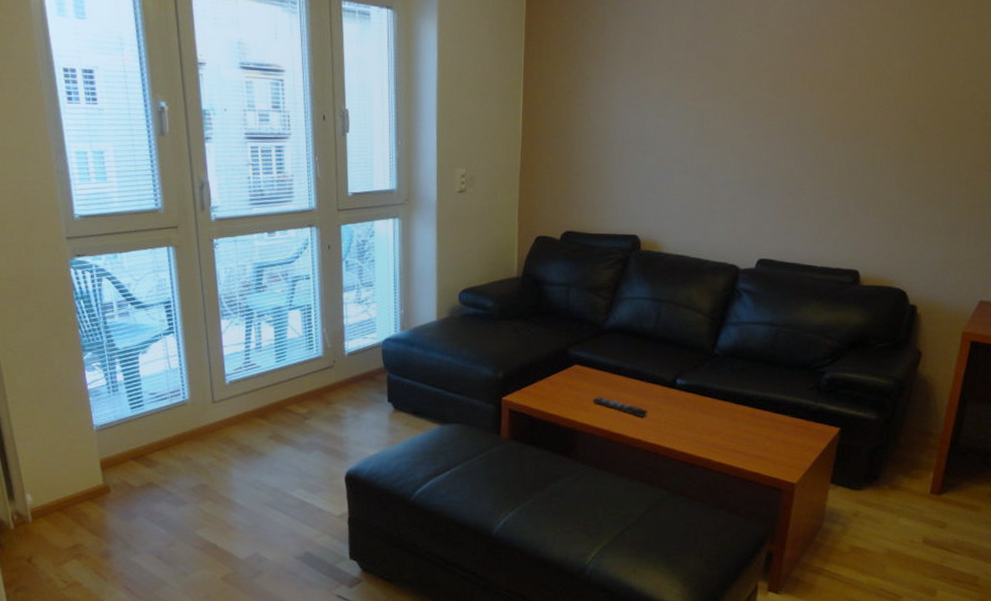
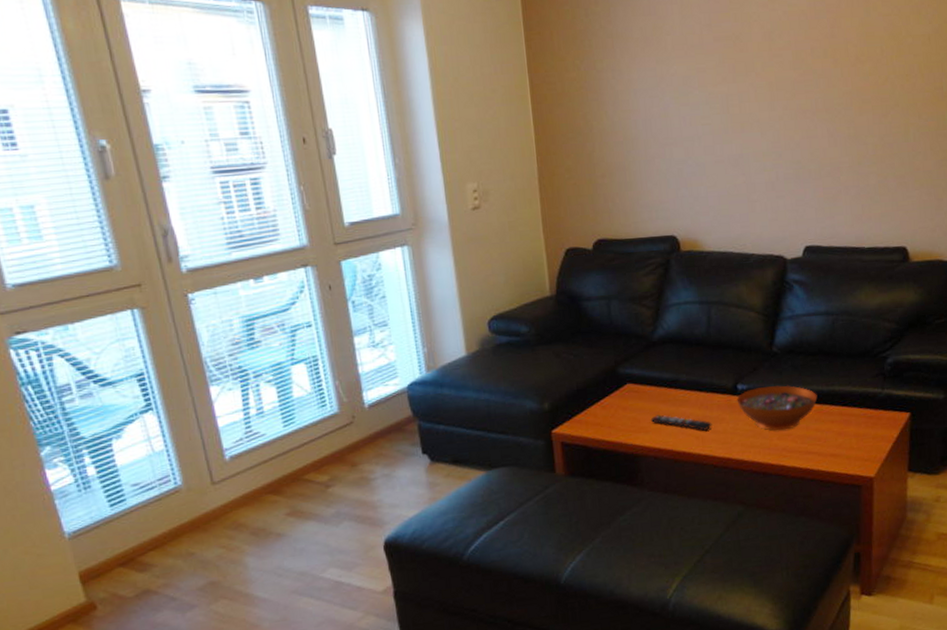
decorative bowl: none [674,385,752,427] -> present [737,385,818,431]

